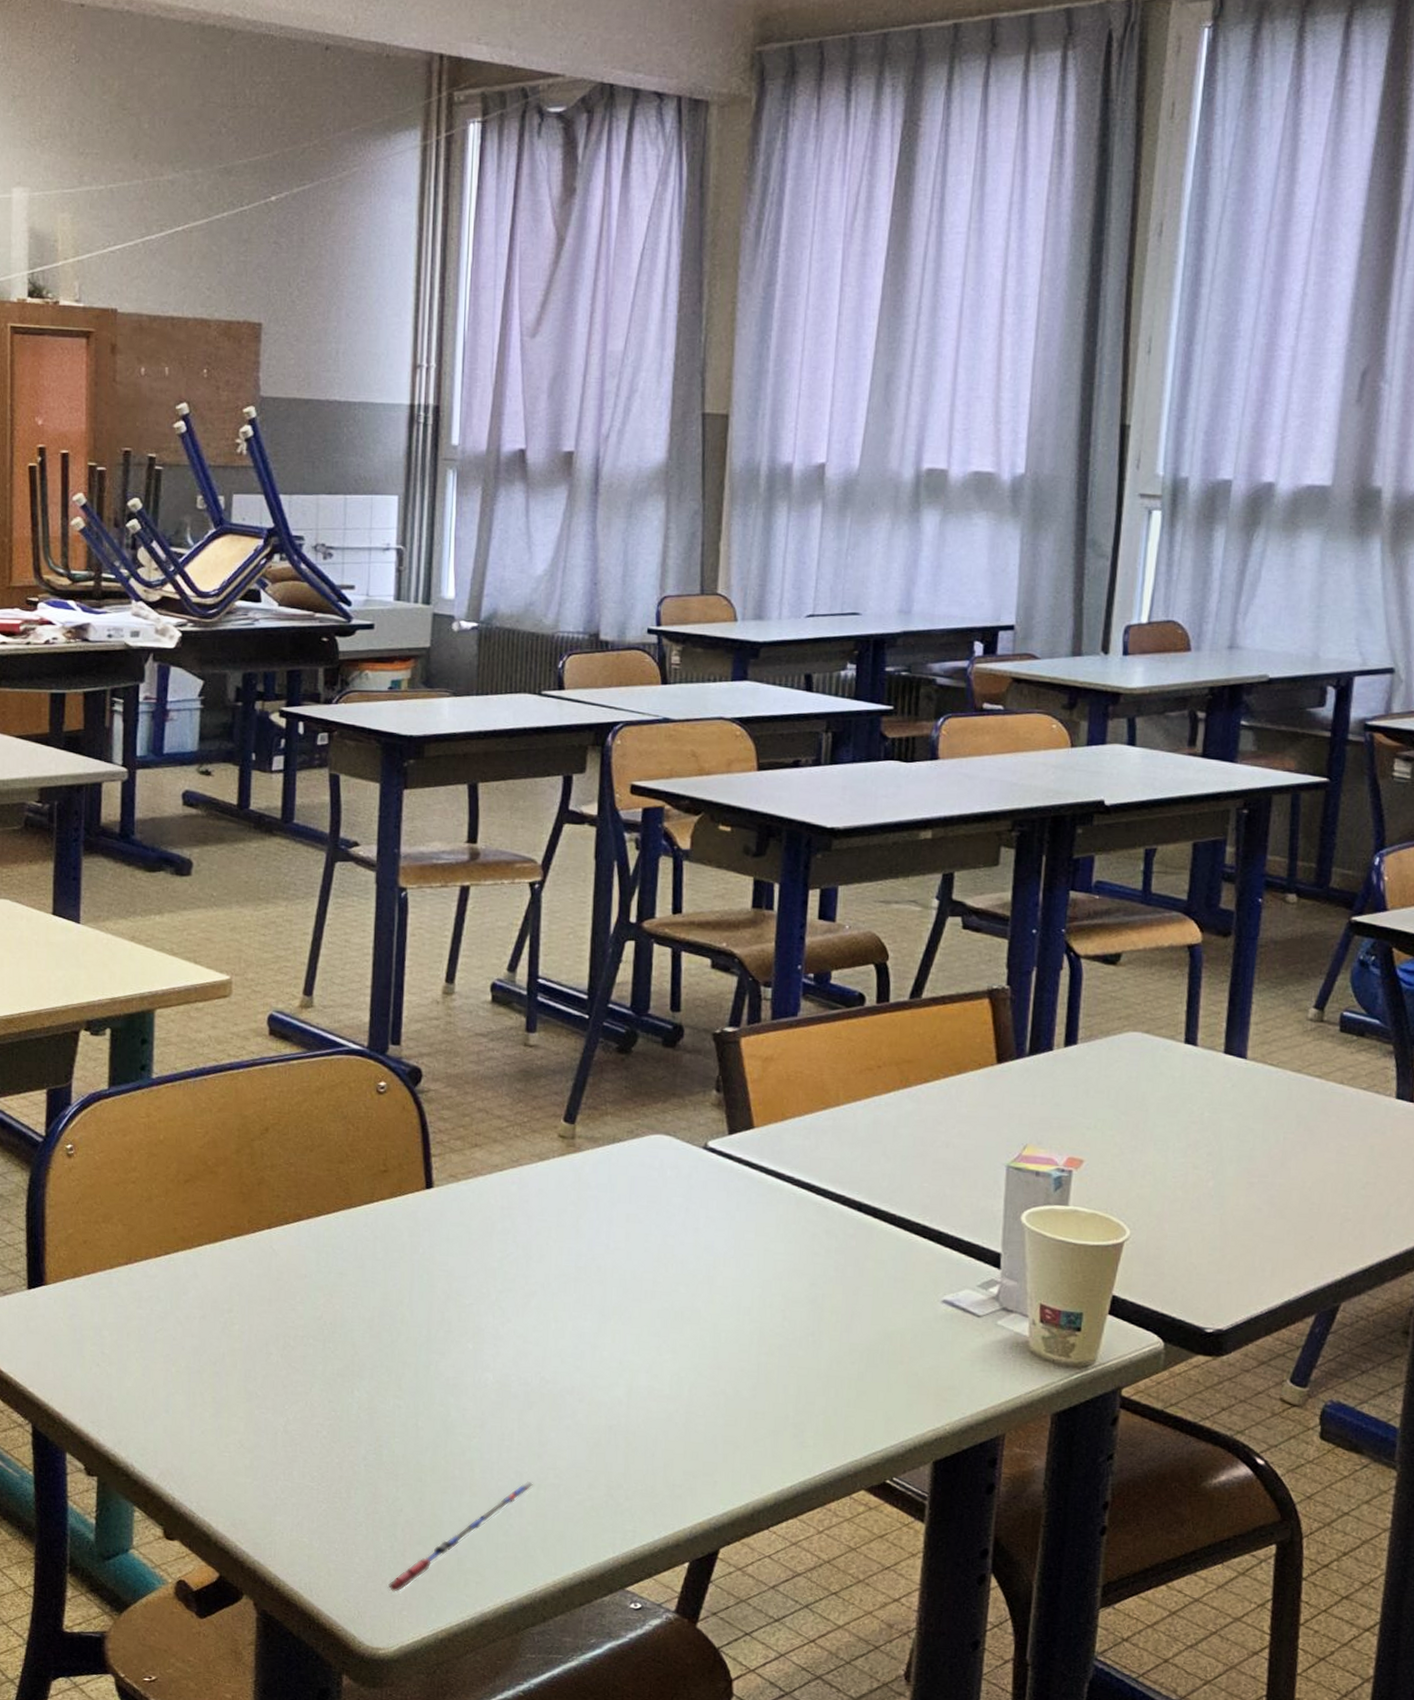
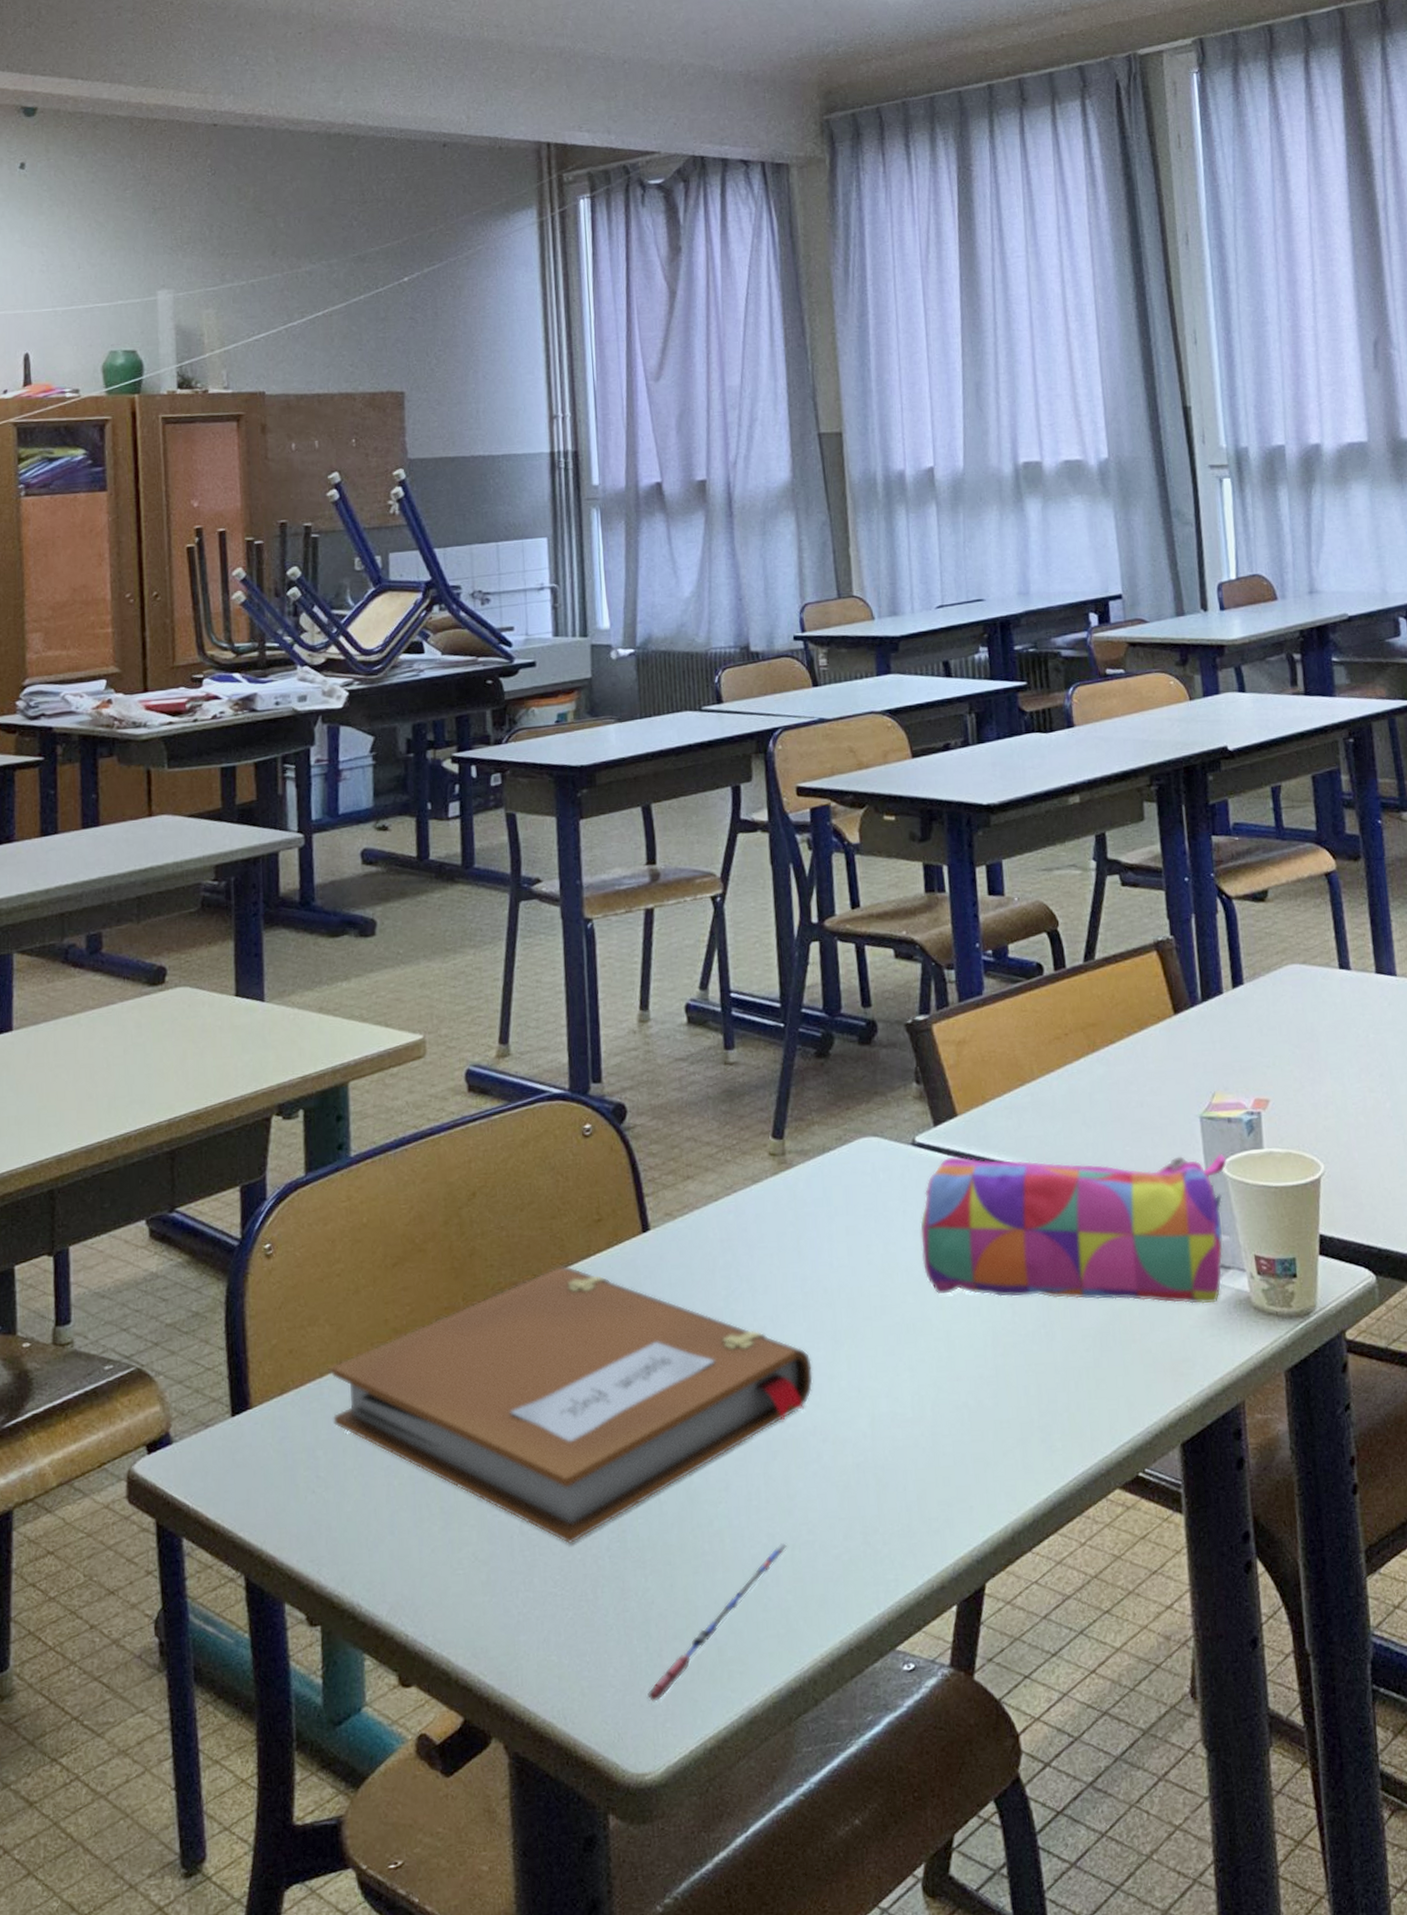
notebook: none [120,1206,577,1449] -> present [331,1265,813,1545]
pencil case: none [699,1165,1028,1341] -> present [920,1154,1227,1304]

